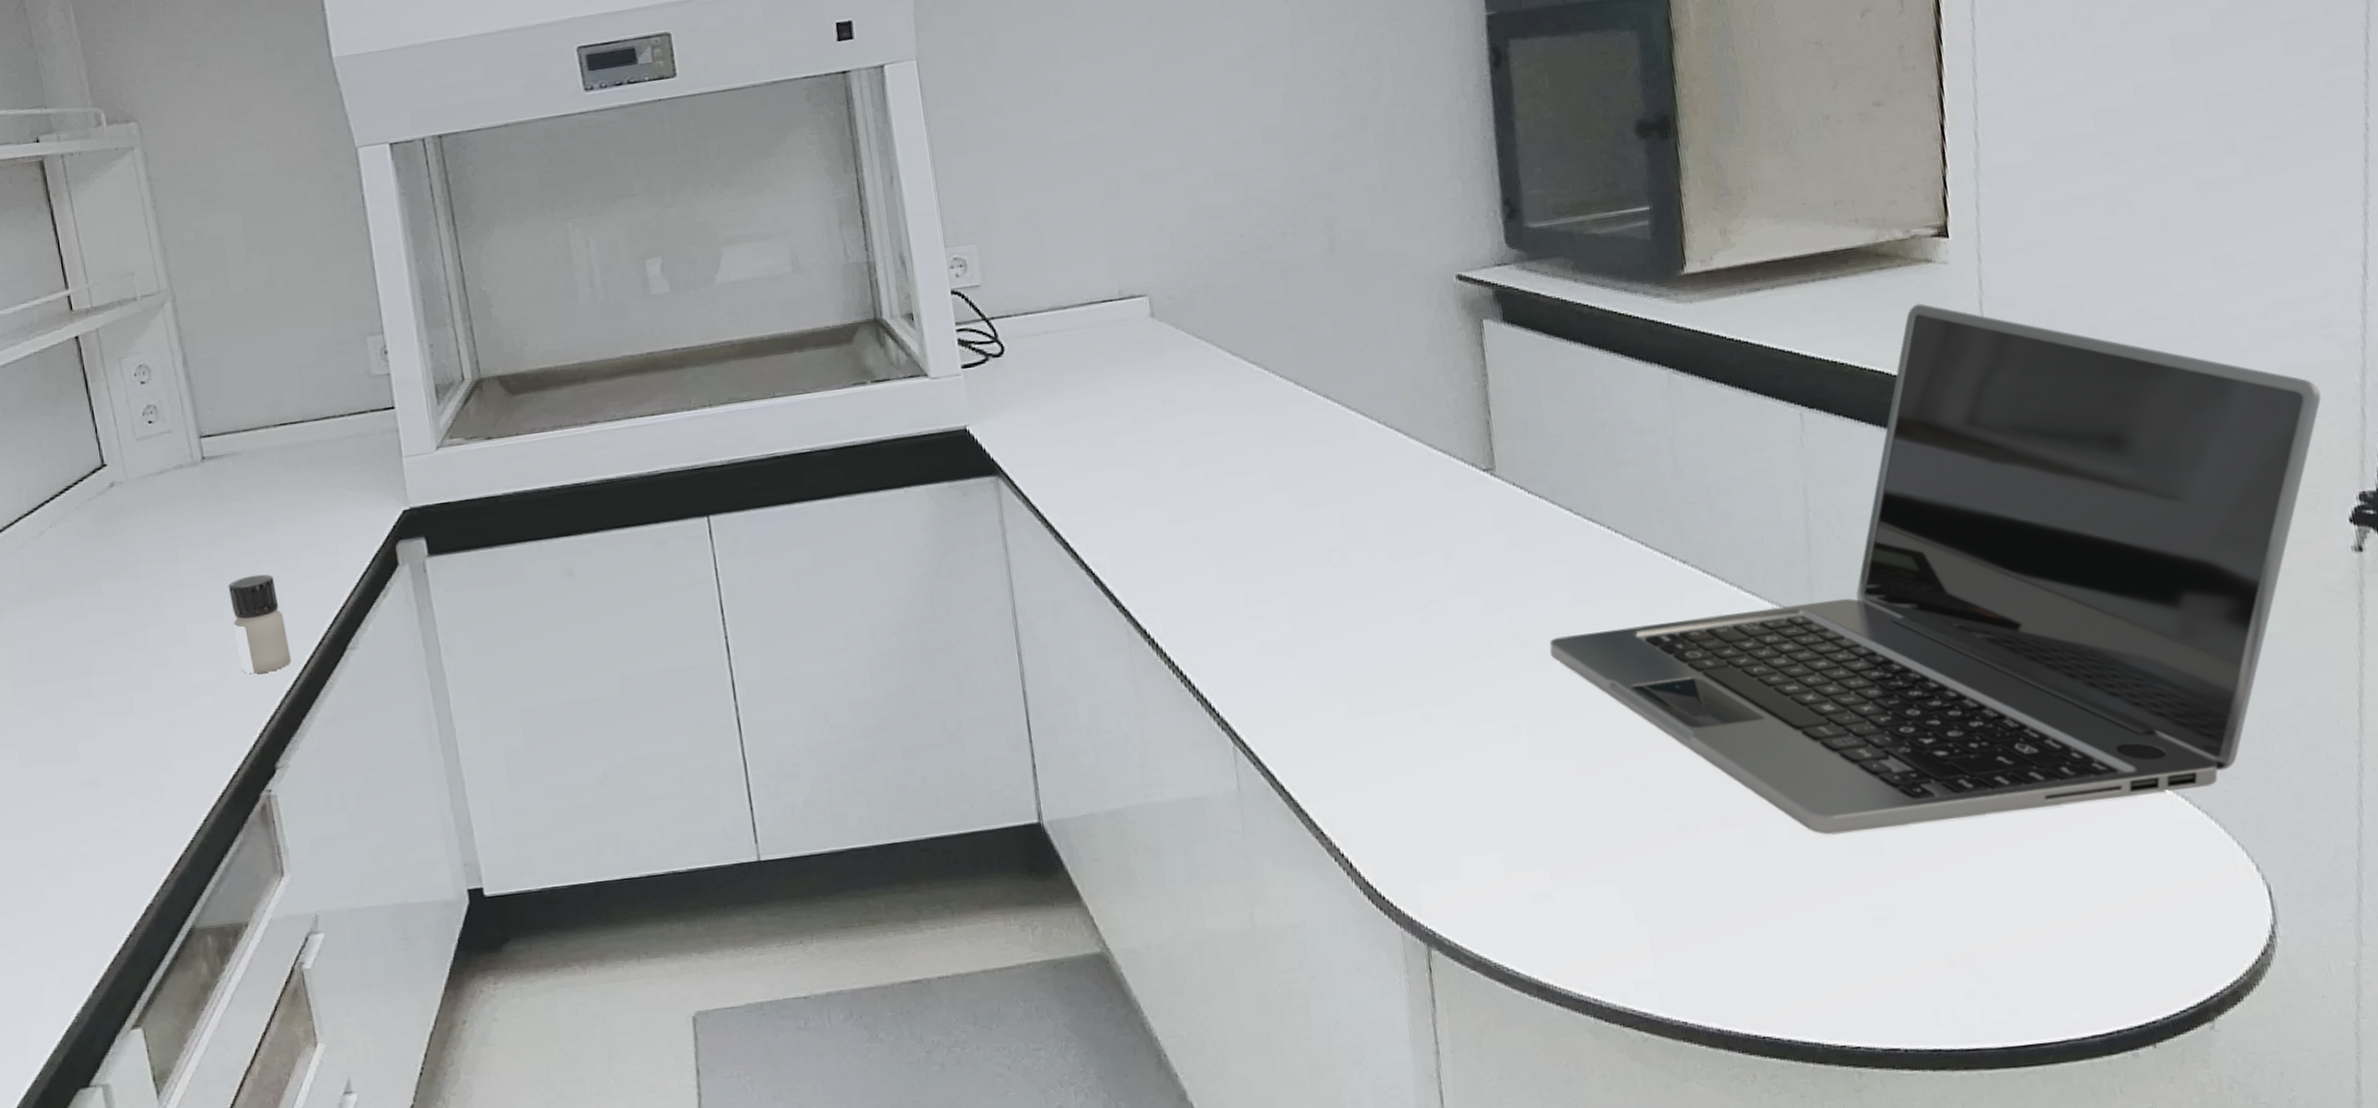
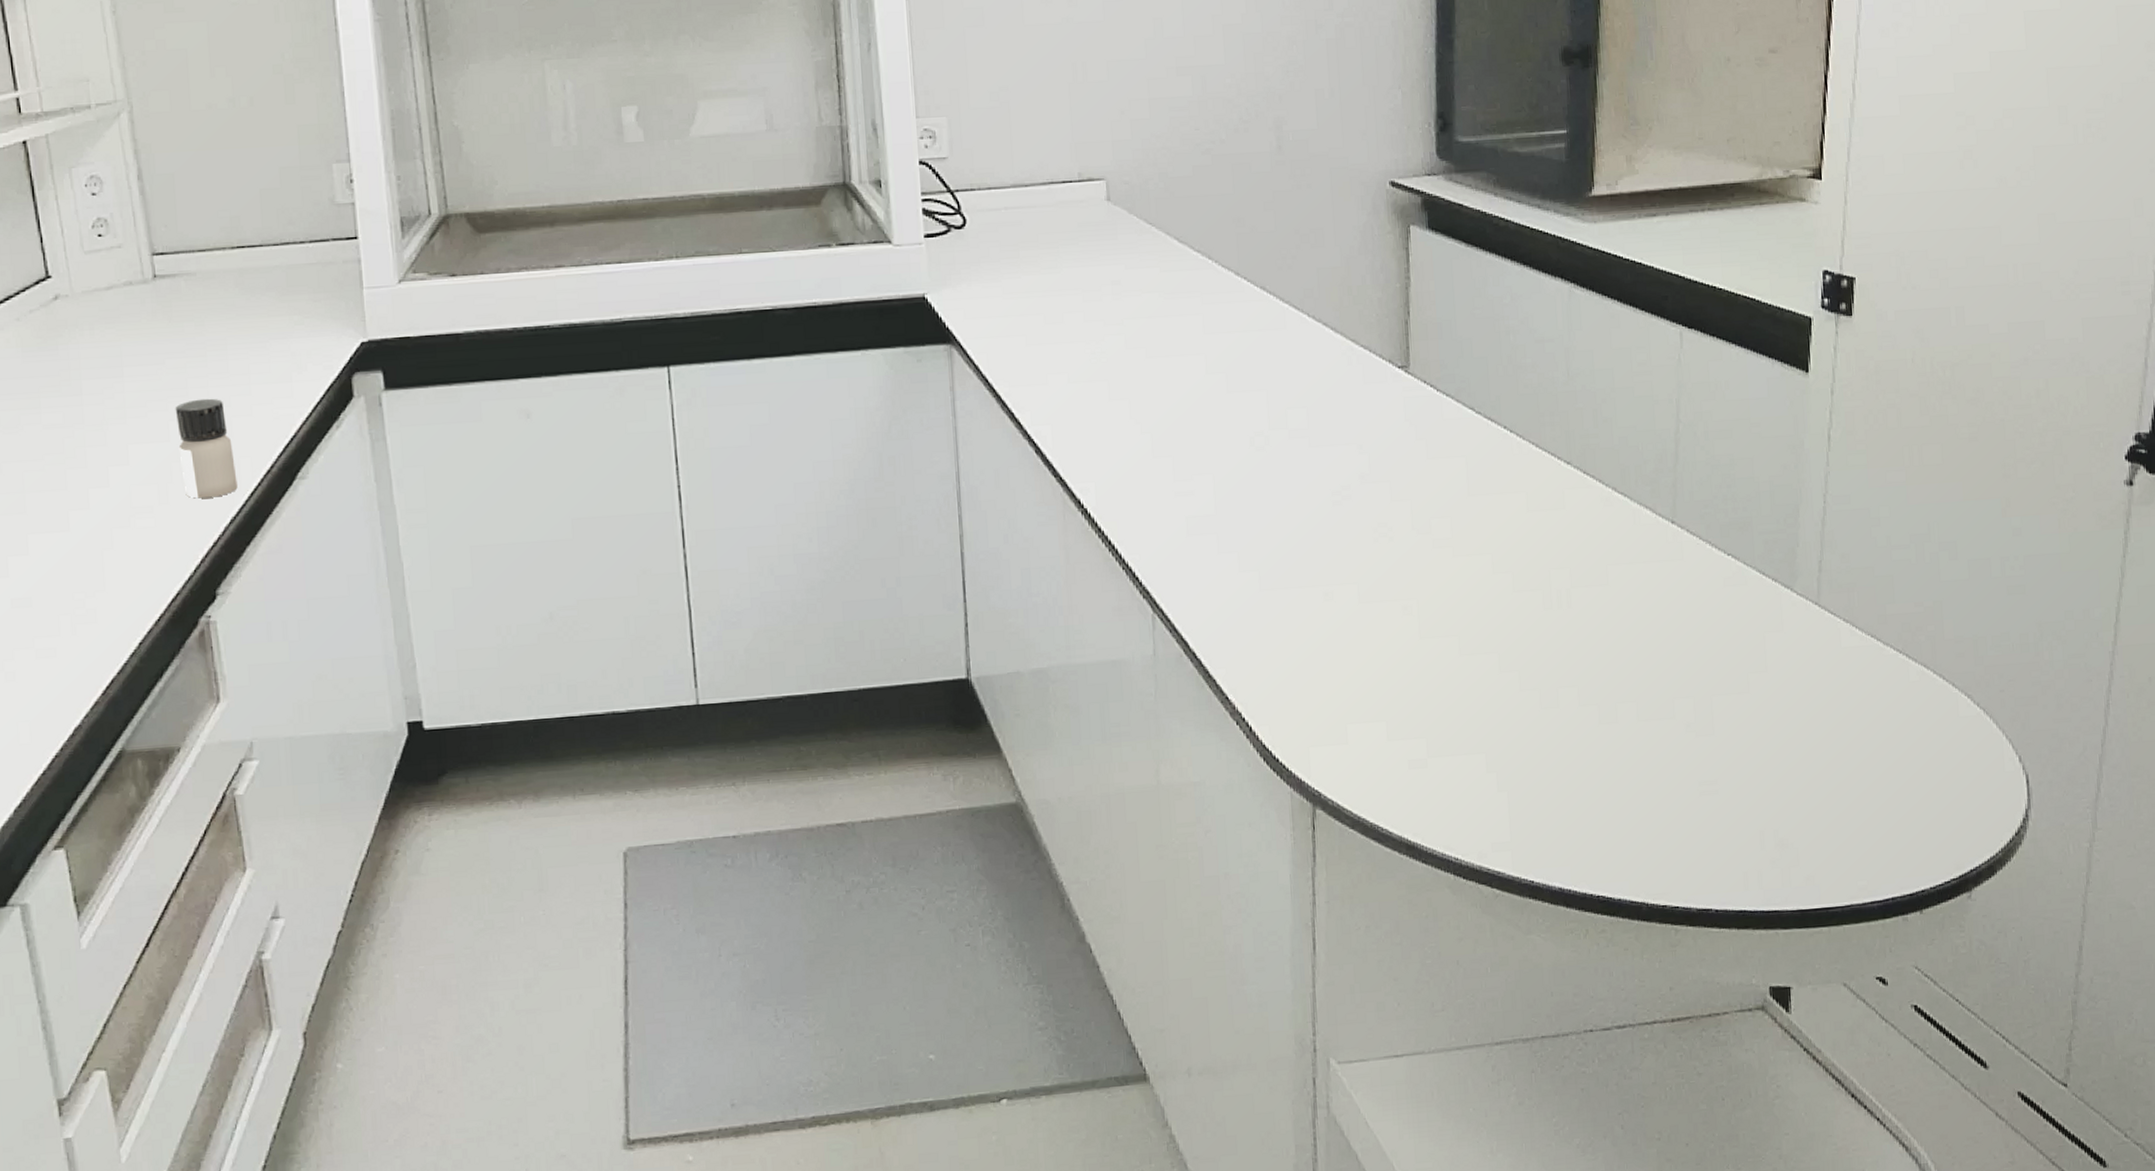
laptop: present [1549,303,2321,835] -> none [1444,238,2114,717]

